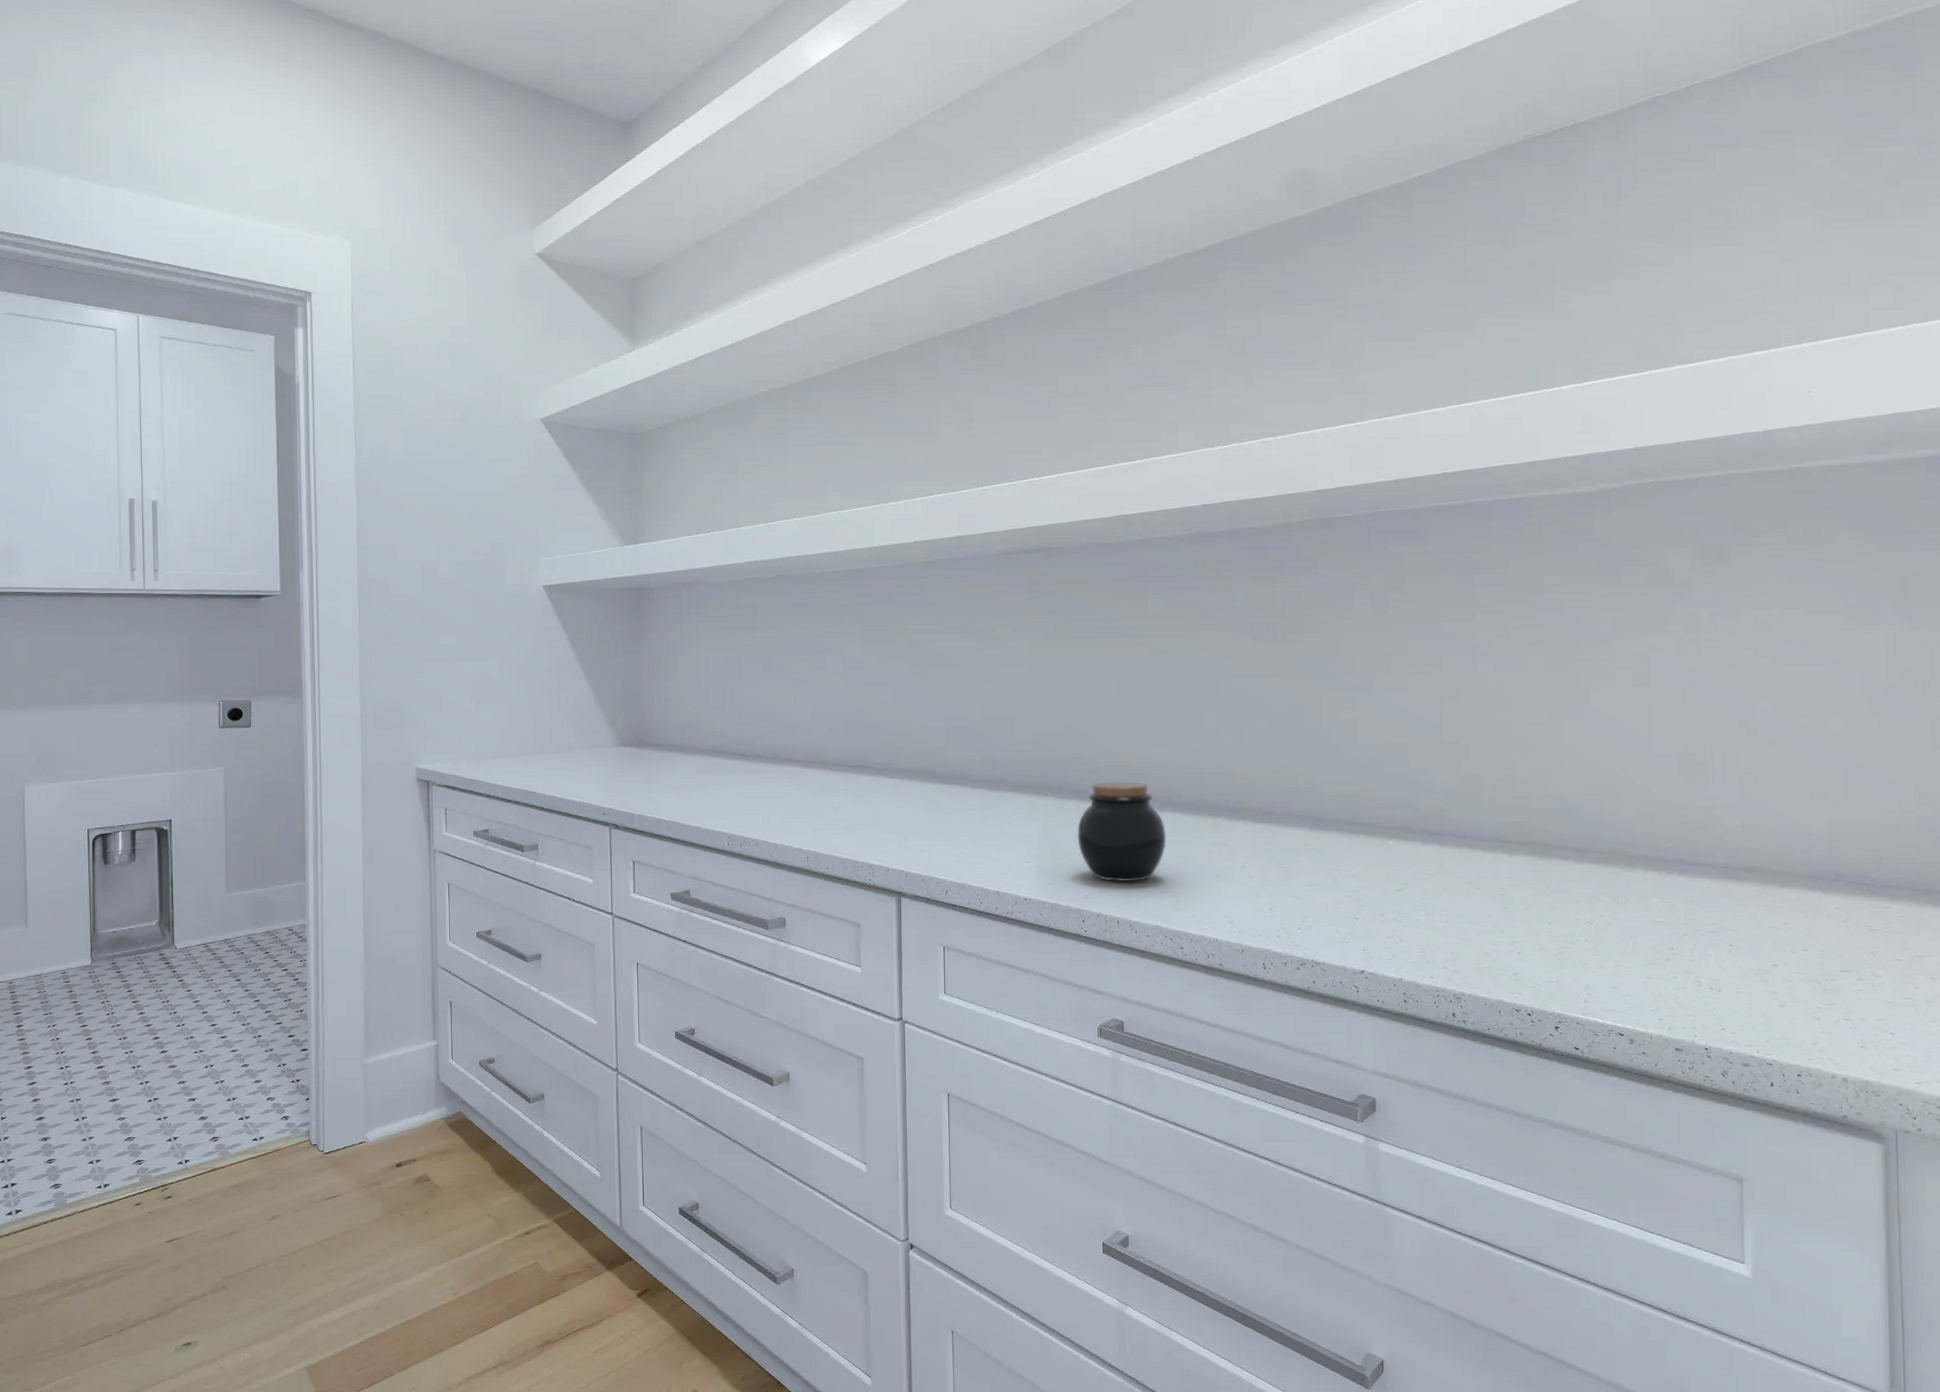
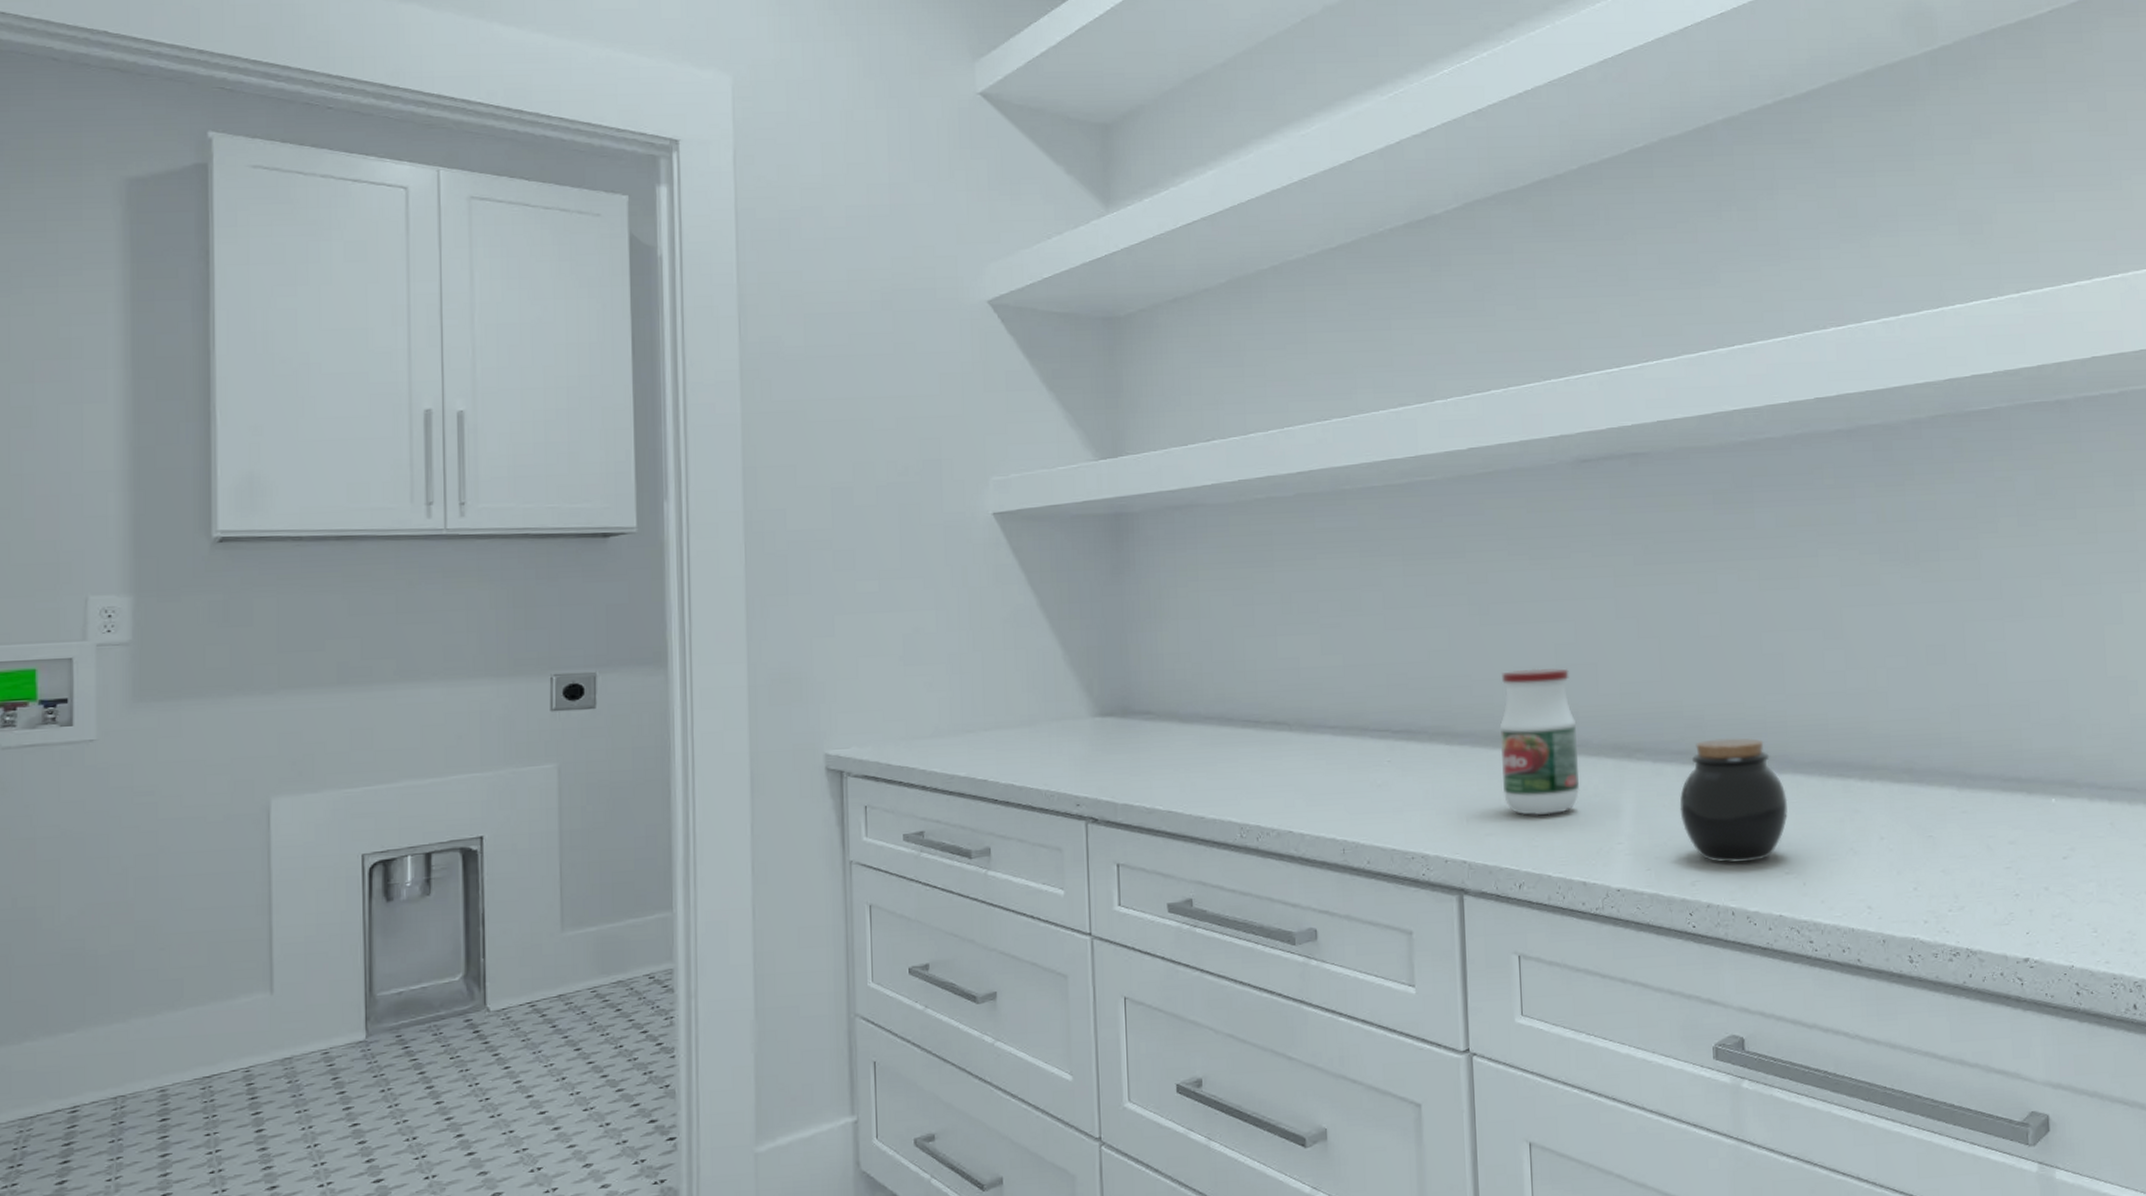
jar: none [933,720,996,837] -> present [1499,668,1579,815]

